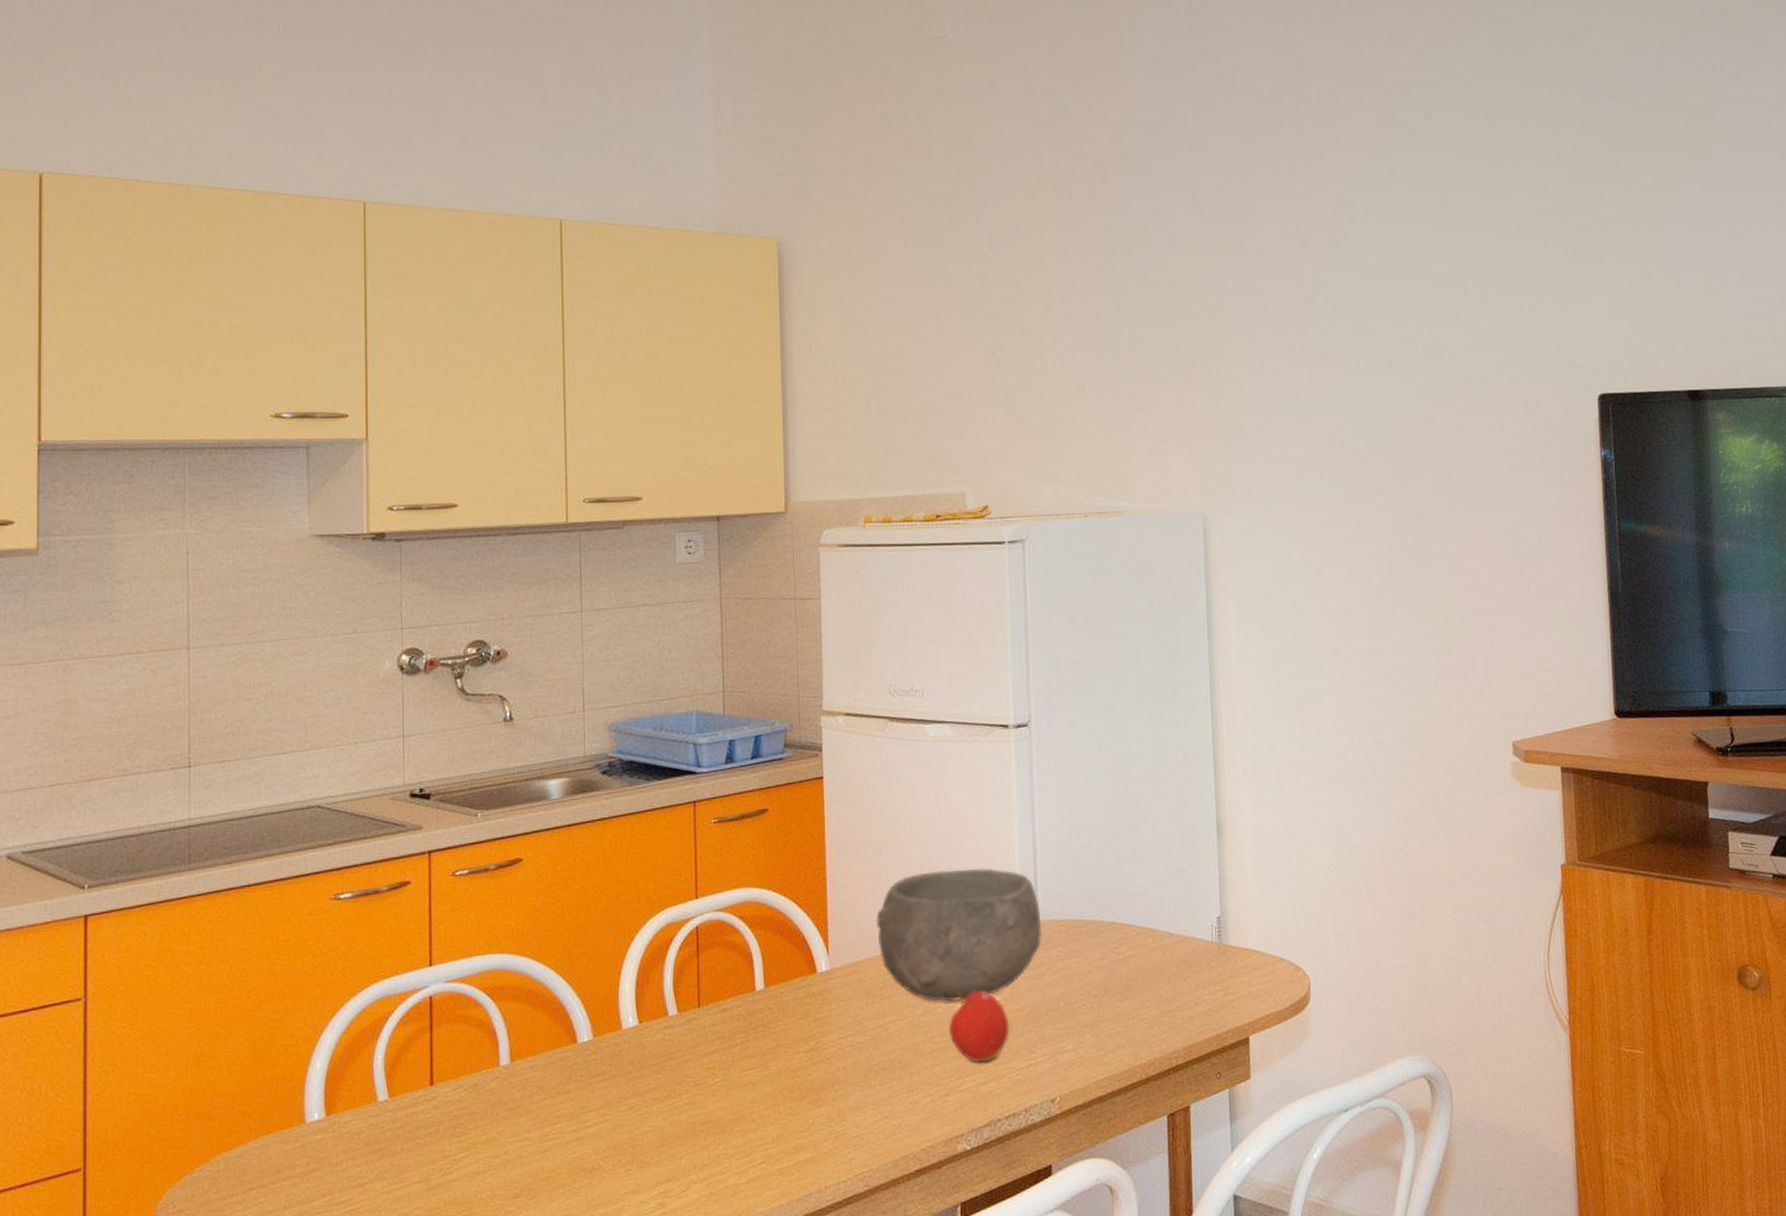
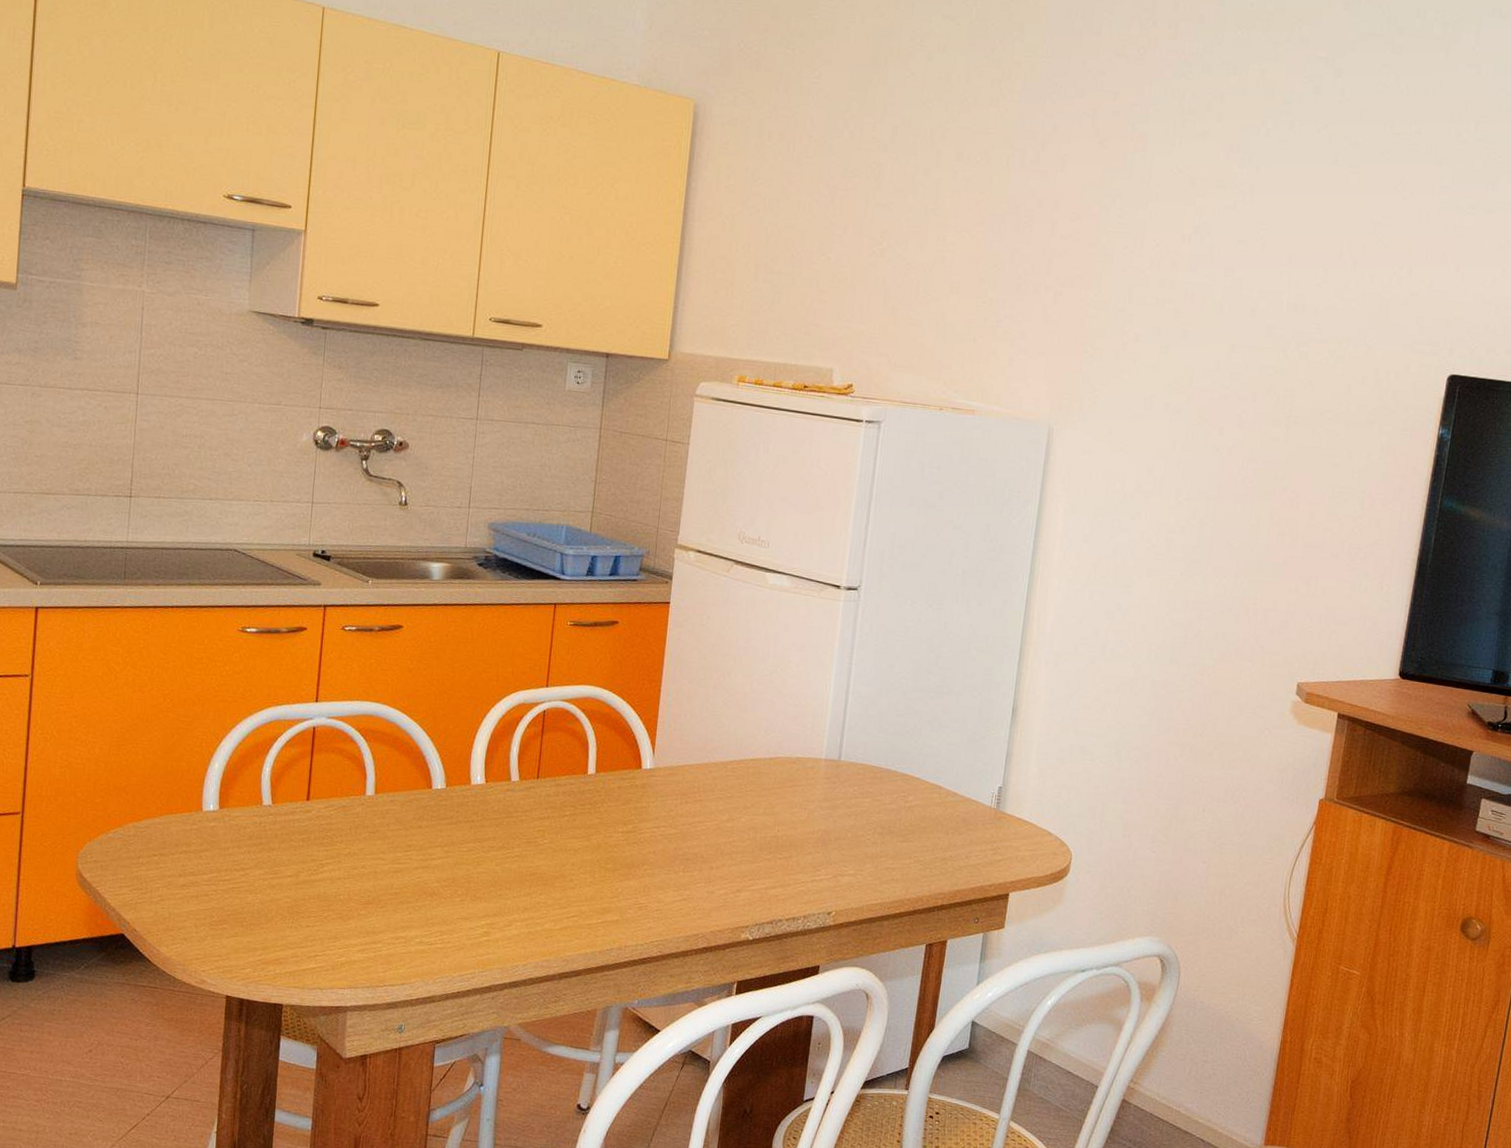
bowl: present [876,868,1042,1002] -> none [698,700,844,816]
fruit: present [949,990,1010,1063] -> none [748,806,802,871]

